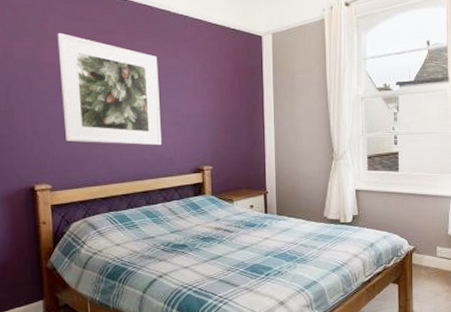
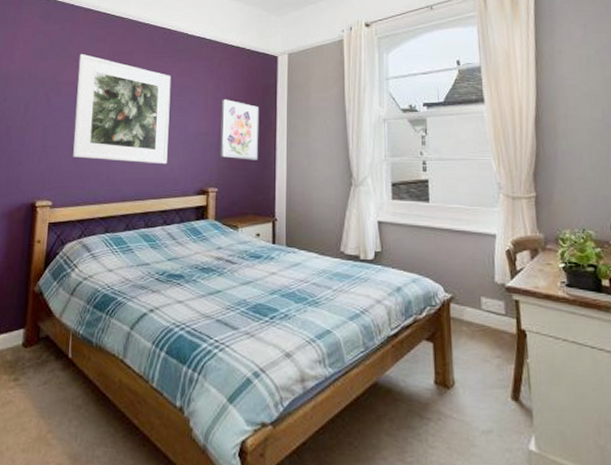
wall art: none [210,80,249,139] -> present [220,99,260,160]

